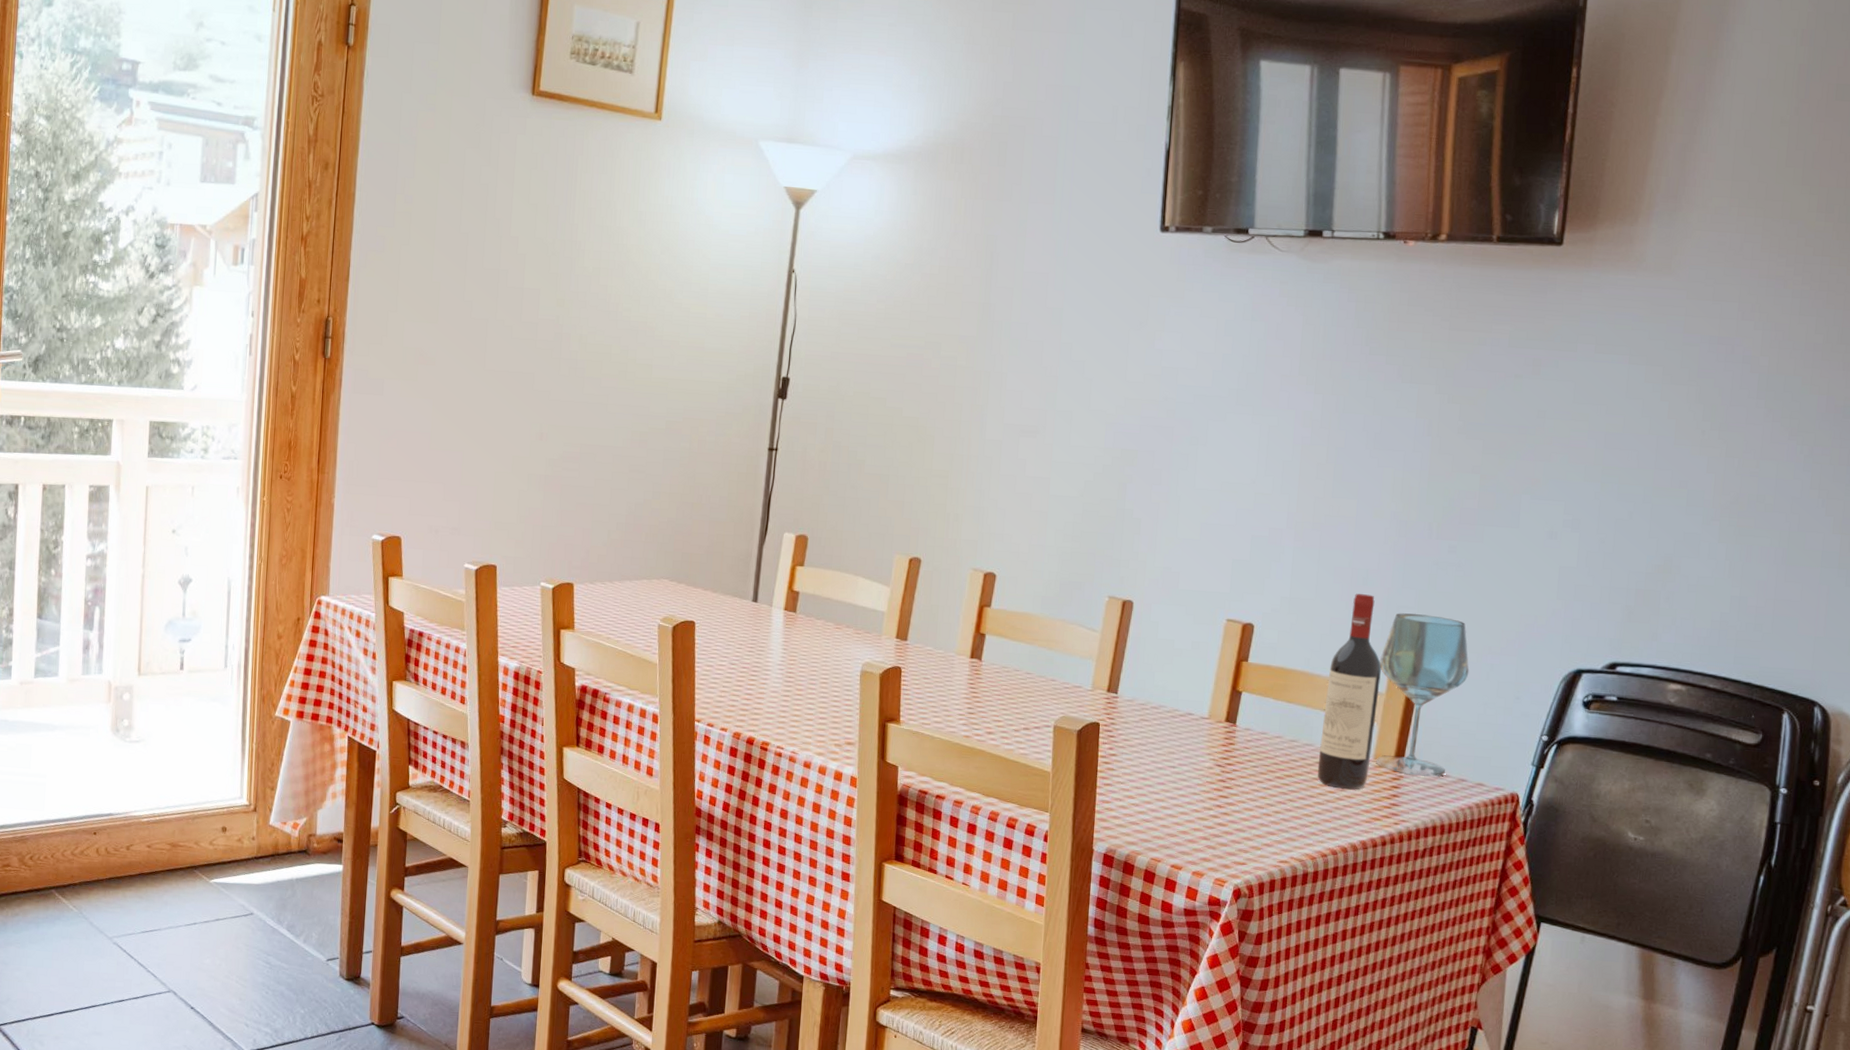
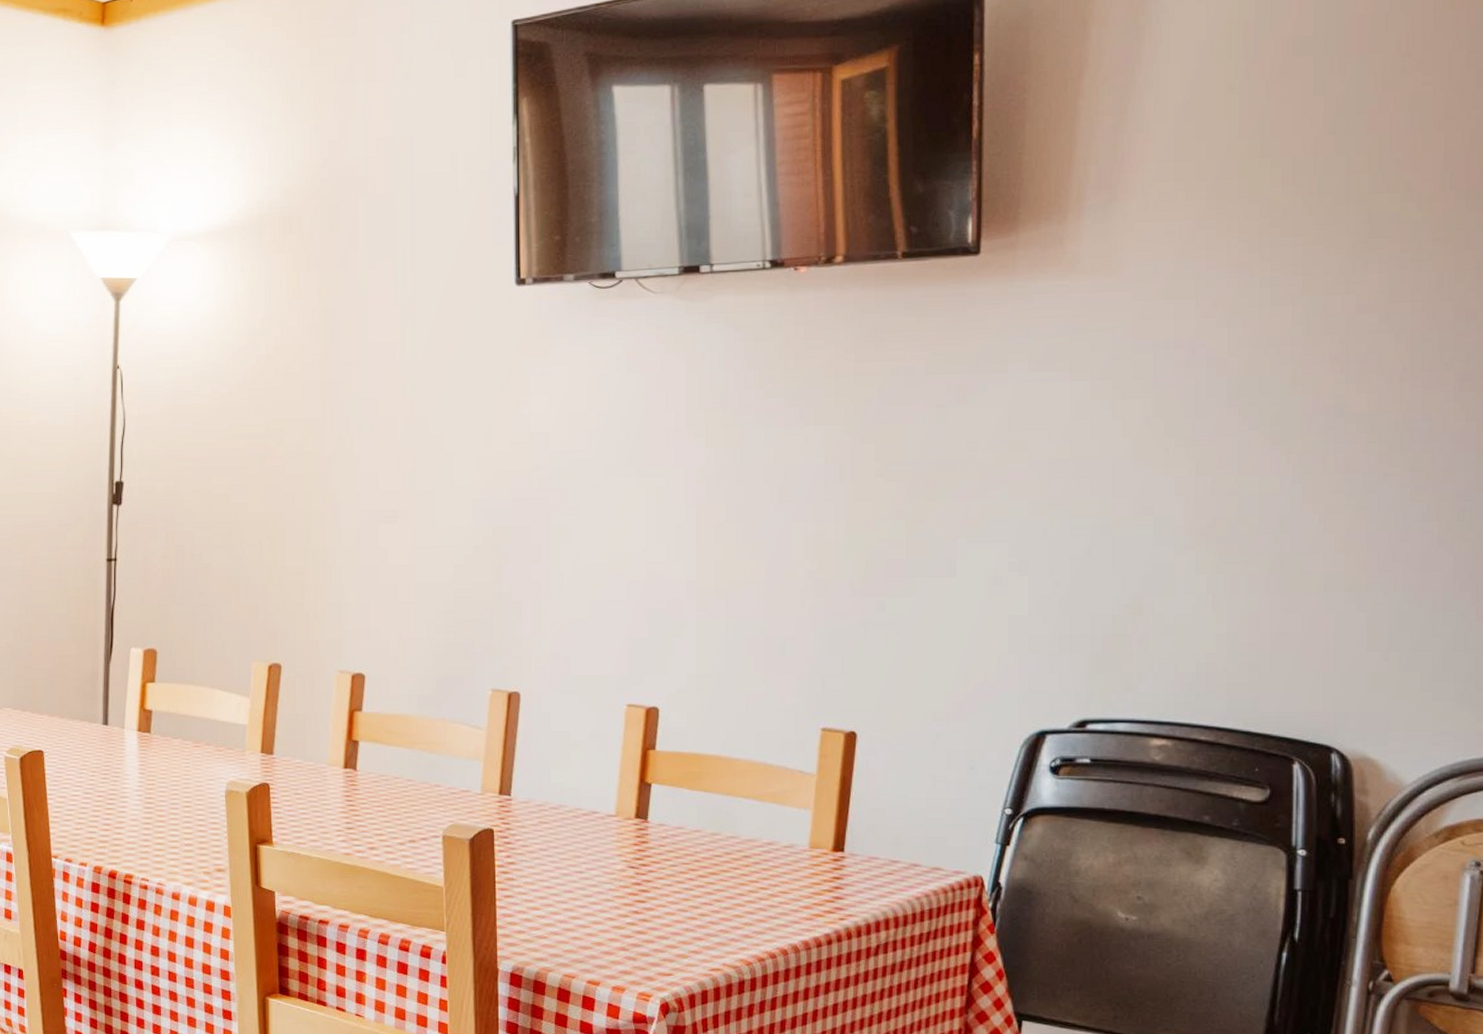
wine bottle: present [1317,594,1381,789] -> none [745,665,809,883]
wine glass: present [1376,613,1470,777] -> none [807,682,912,864]

